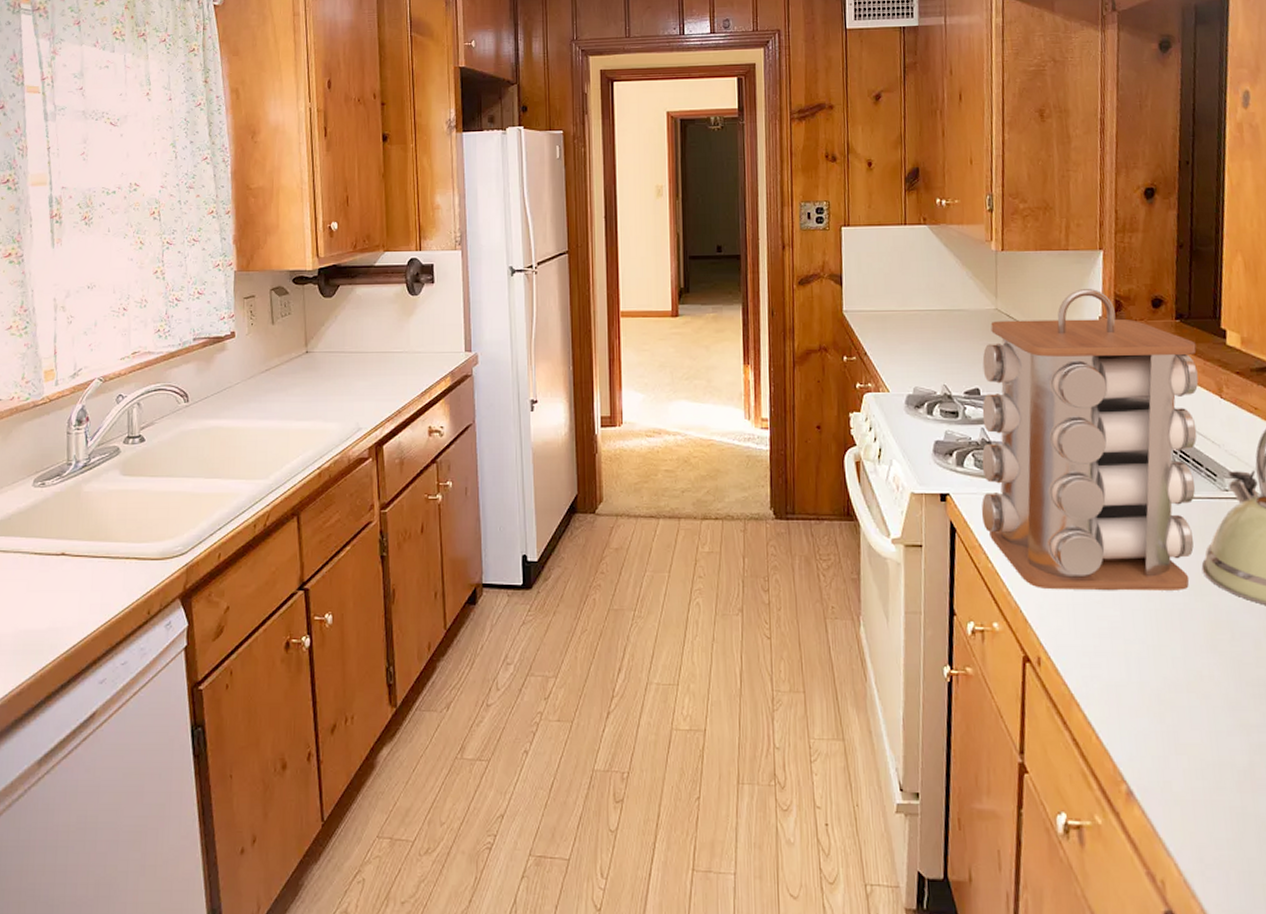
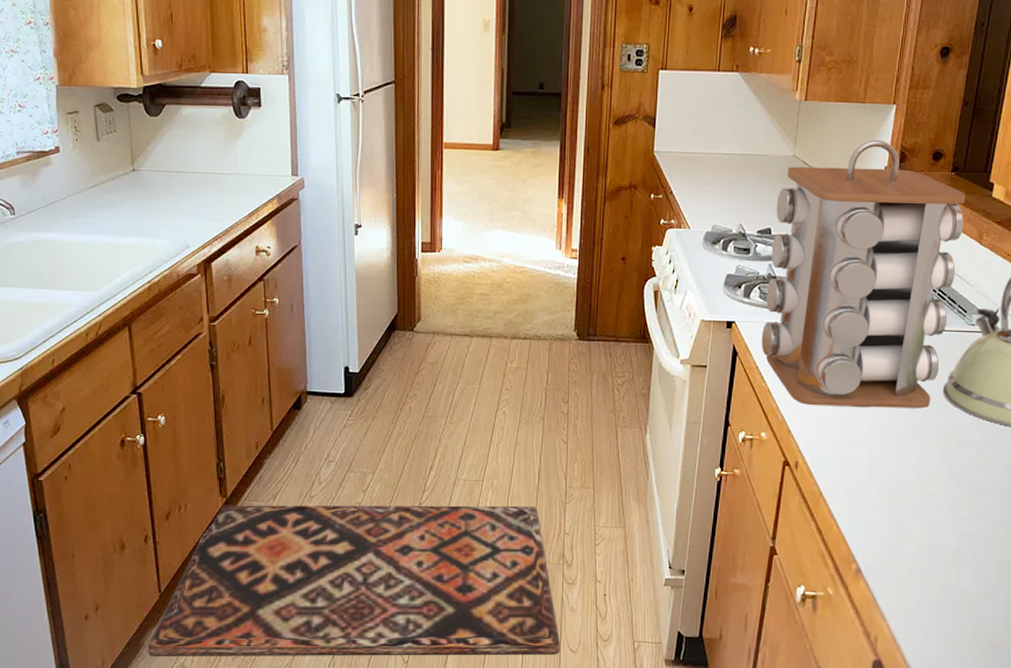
doormat: none [307,714,779,902] -> present [147,505,561,656]

